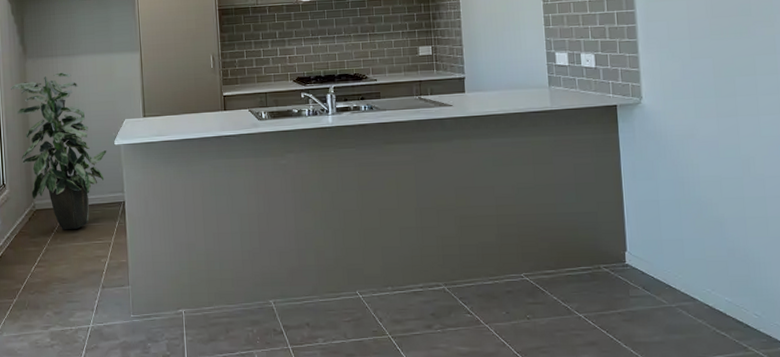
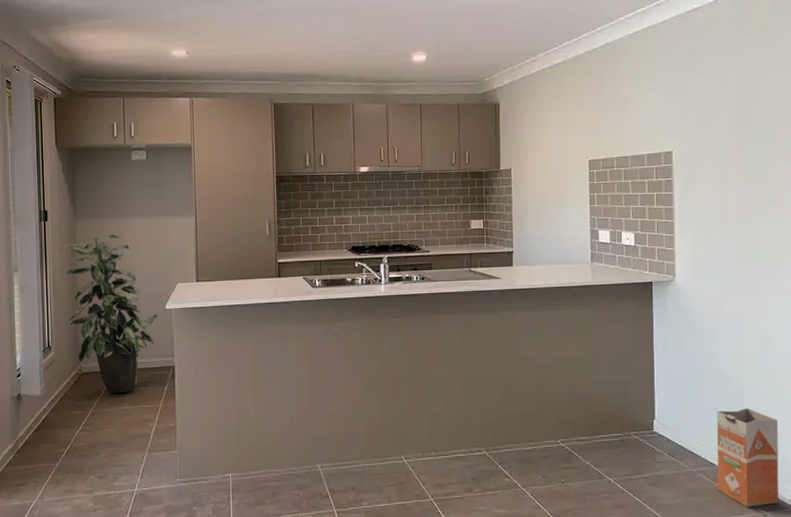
waste bin: none [695,237,772,346] -> present [716,408,779,507]

